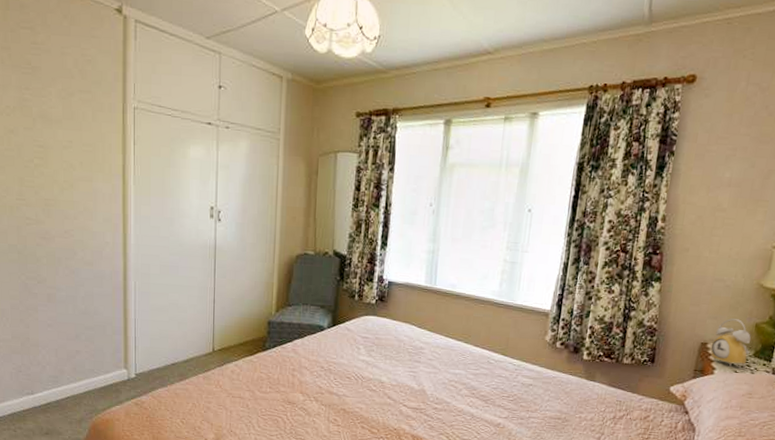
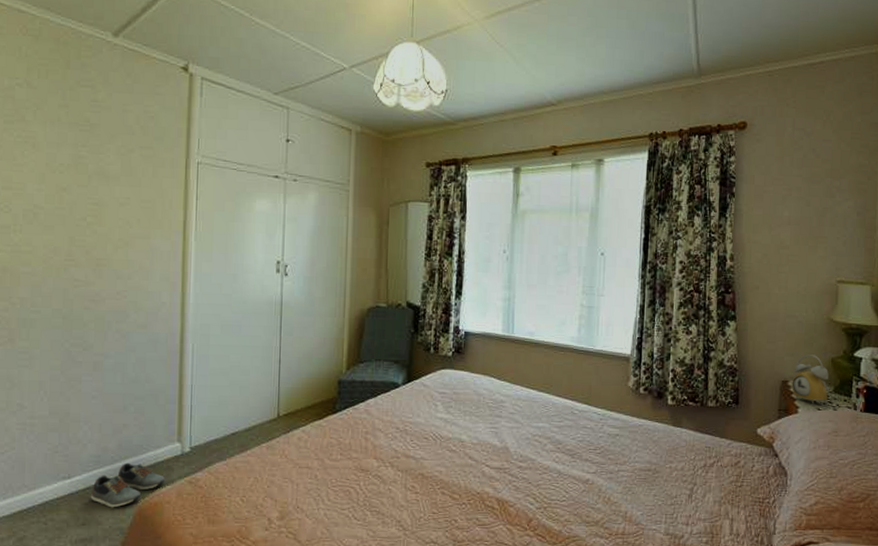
shoe: none [51,383,115,422] -> present [90,462,166,508]

